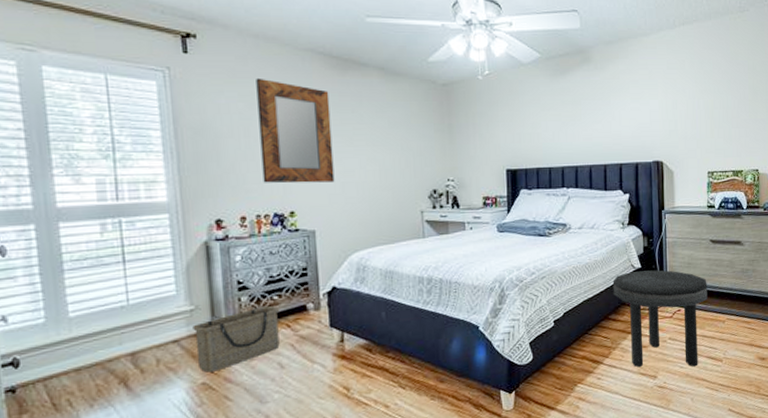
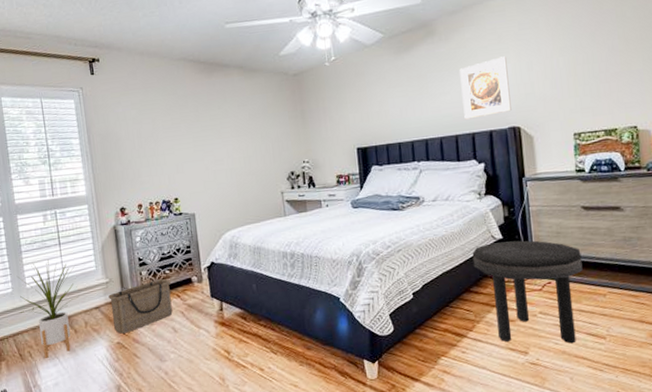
house plant: none [53,281,150,407] -> present [16,259,79,358]
home mirror: present [256,77,335,184] -> none [143,88,208,175]
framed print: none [612,92,656,150] -> present [459,56,512,120]

